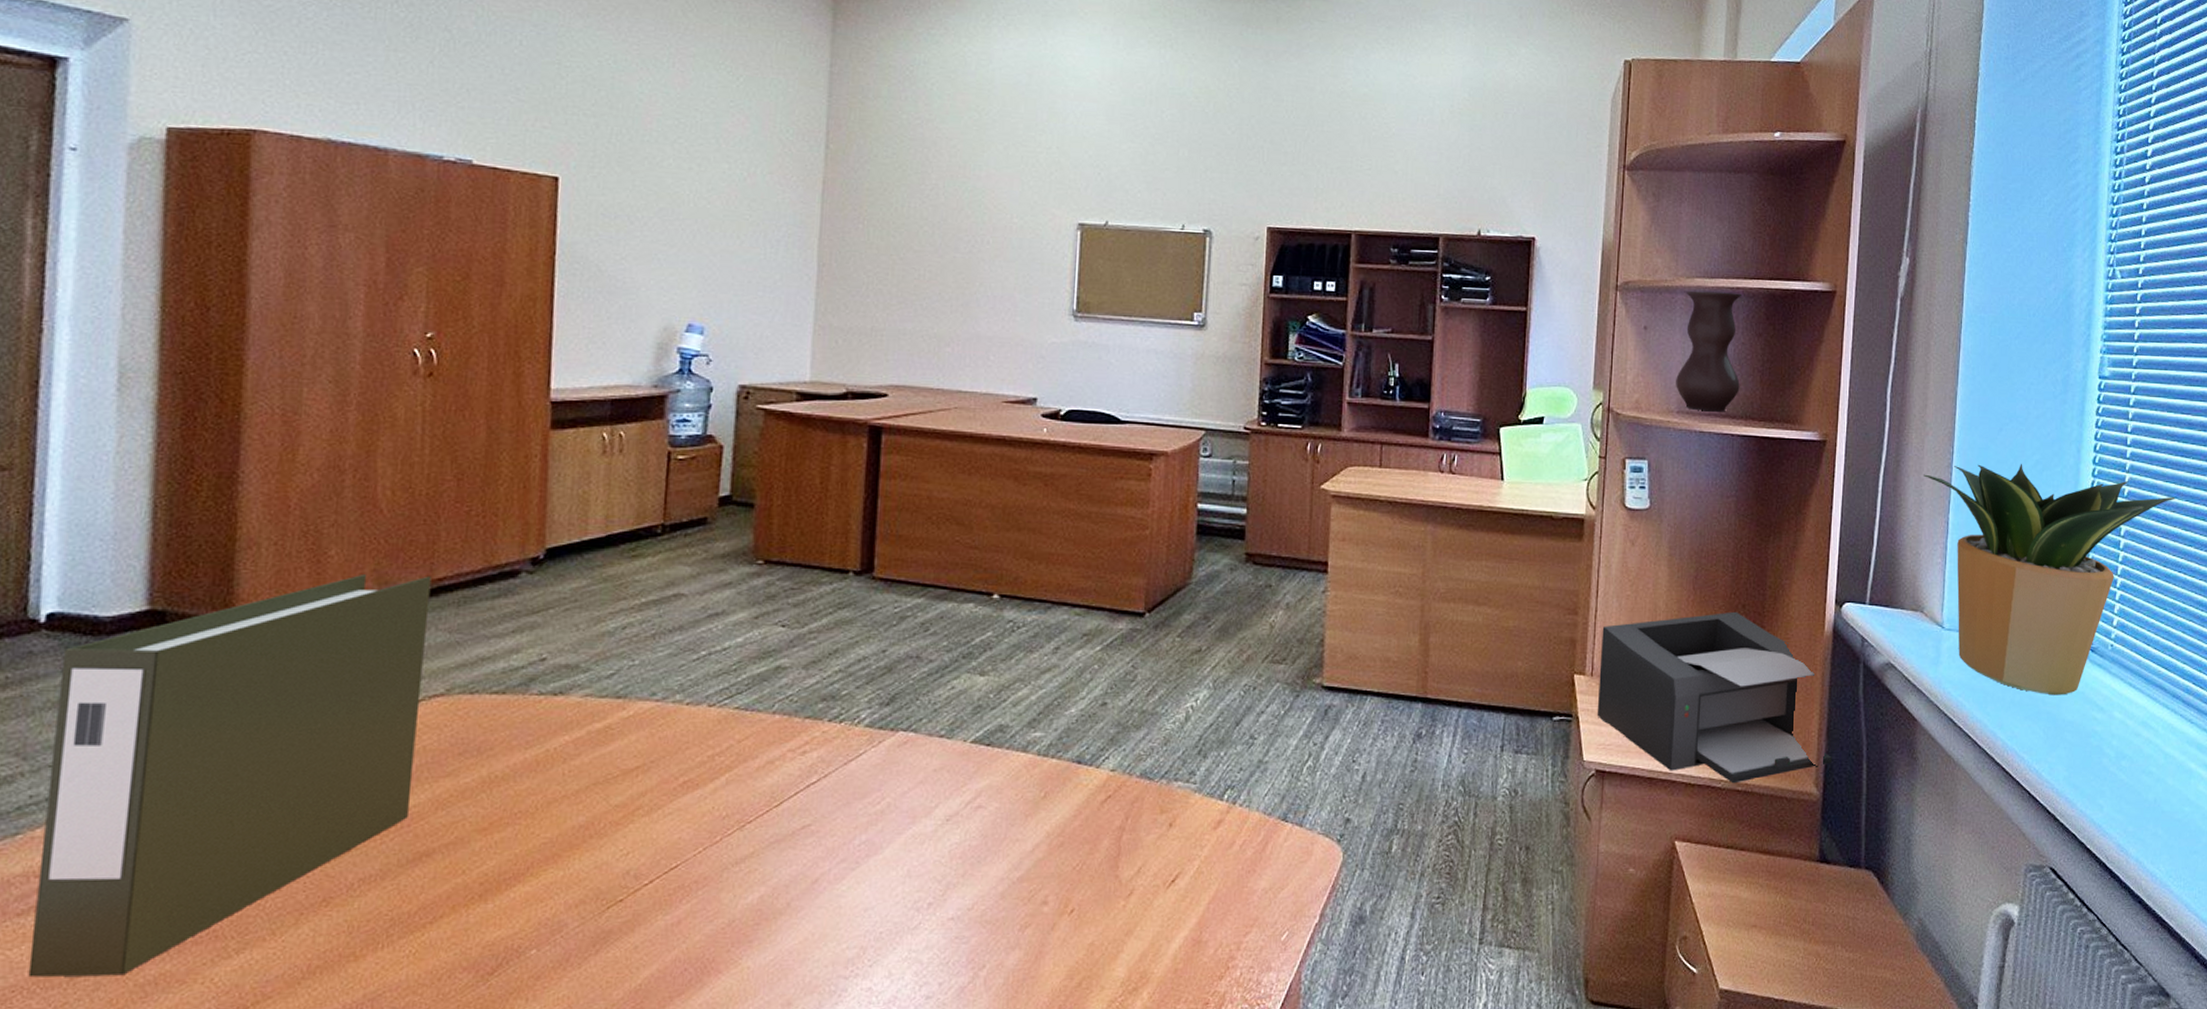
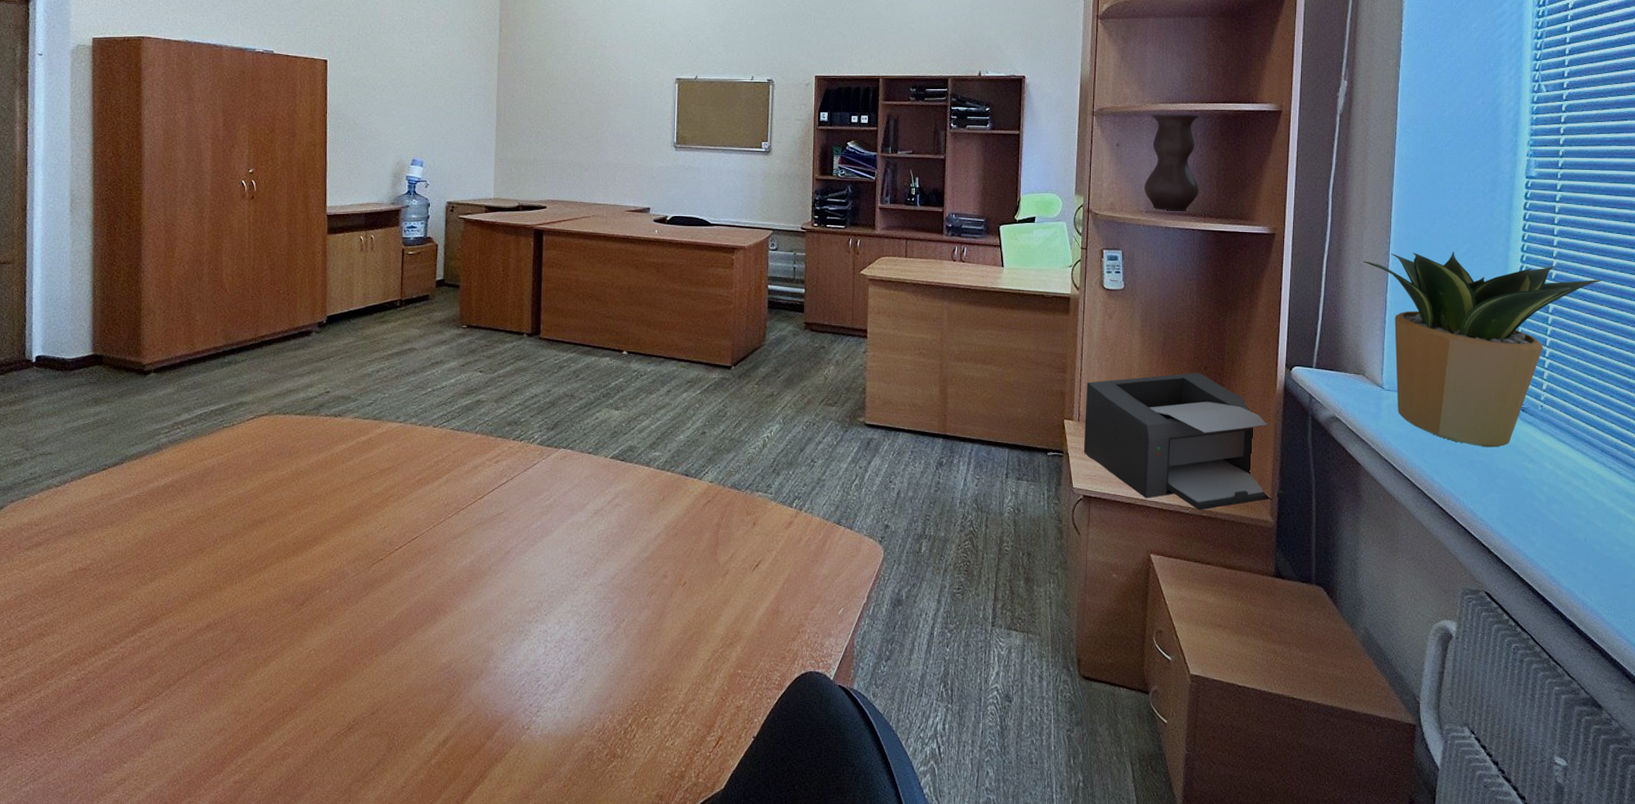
binder: present [28,575,432,978] -> none [34,333,258,592]

